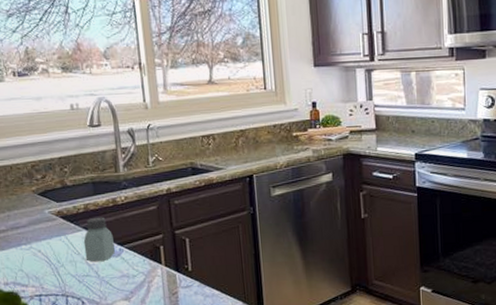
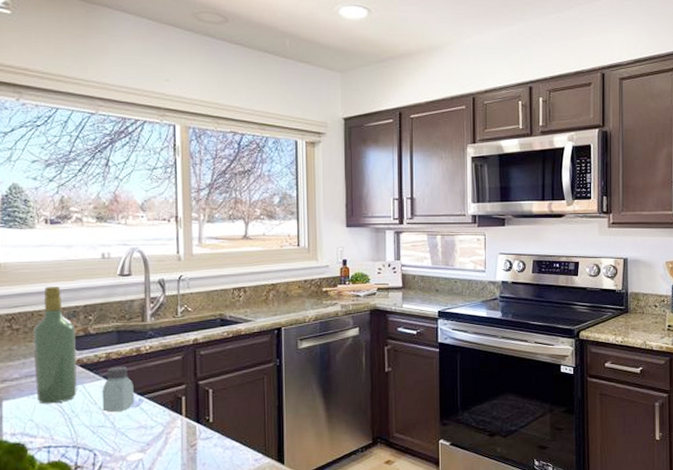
wine bottle: none [13,139,61,255] -> present [32,286,77,404]

